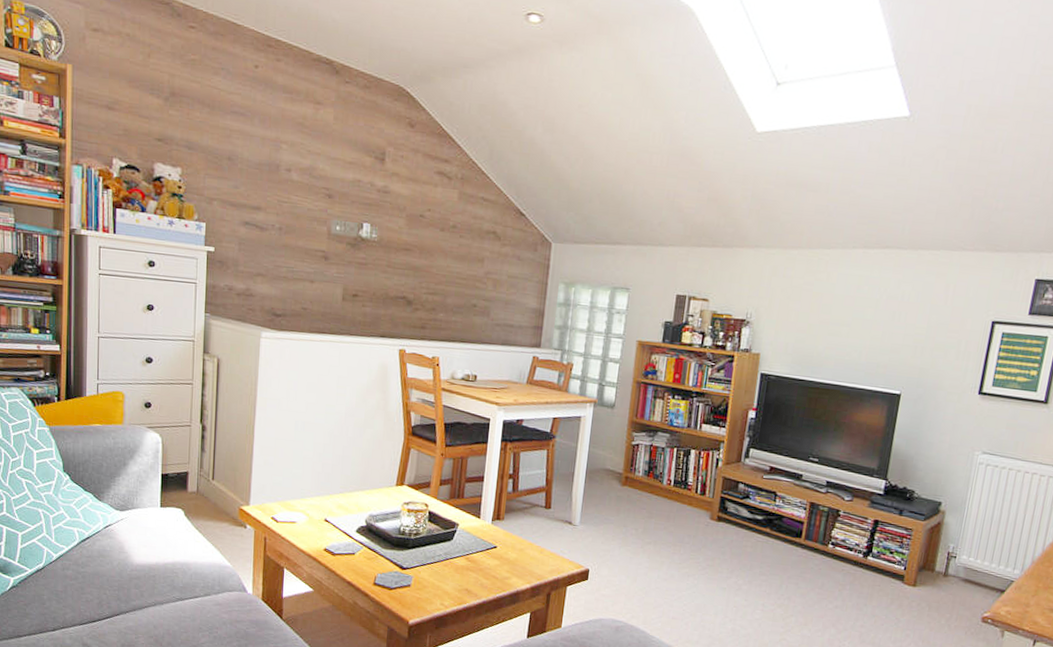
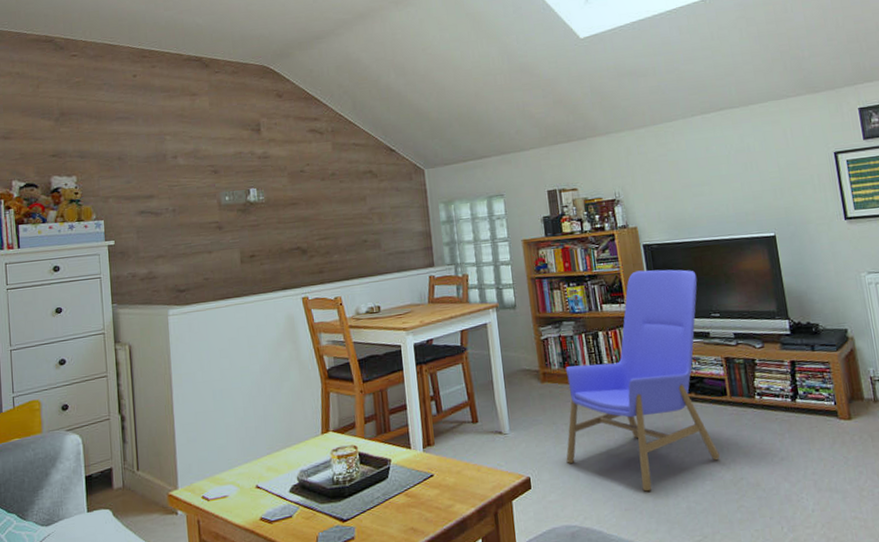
armchair: none [628,398,807,607] -> present [565,269,721,492]

